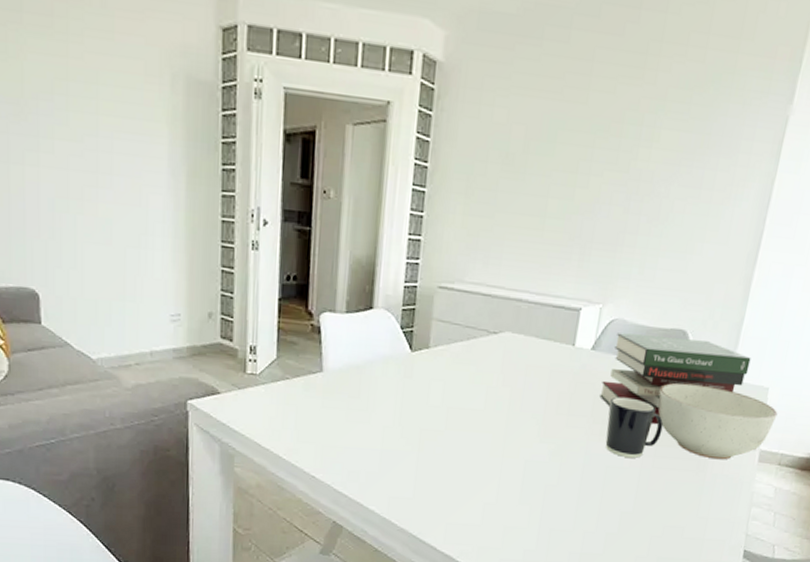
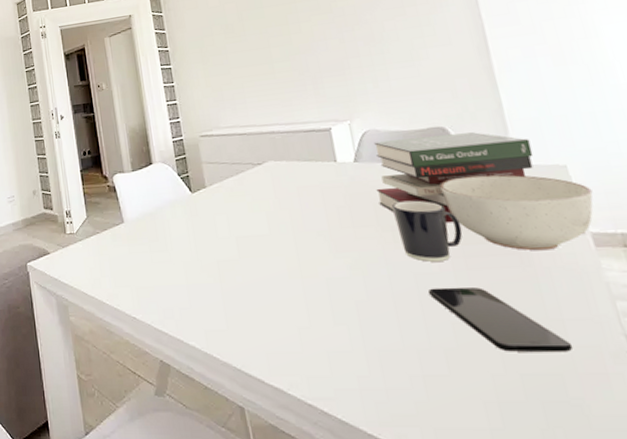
smartphone: none [611,480,706,544] -> present [427,287,574,353]

